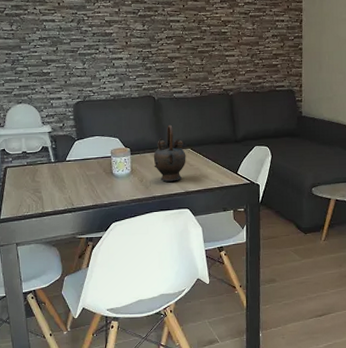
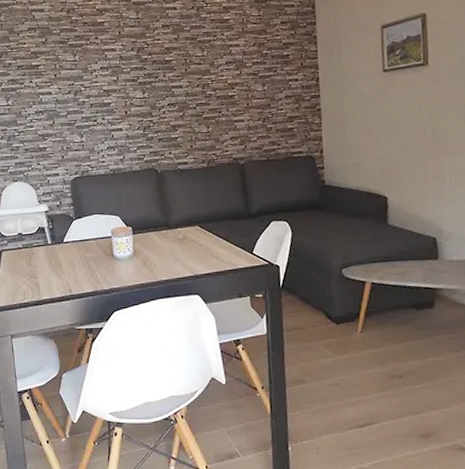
teapot: present [153,124,186,182] -> none [157,199,194,264]

